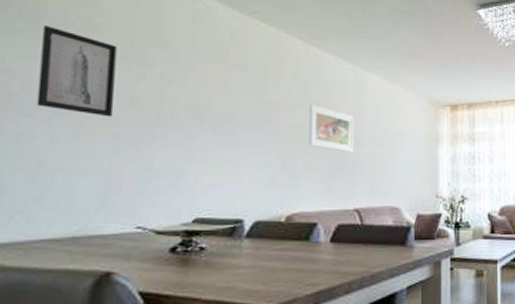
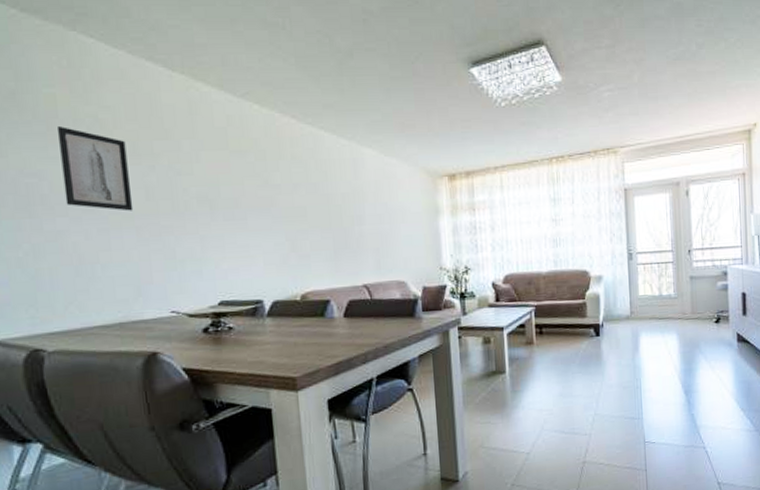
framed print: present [309,103,354,153] -> none [311,184,357,231]

